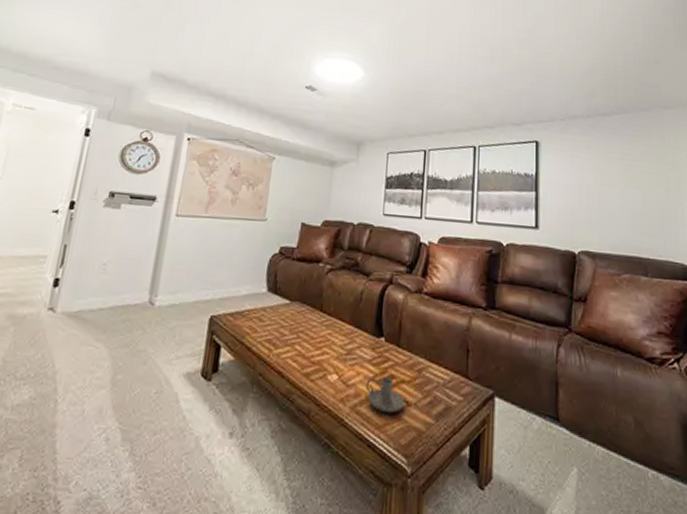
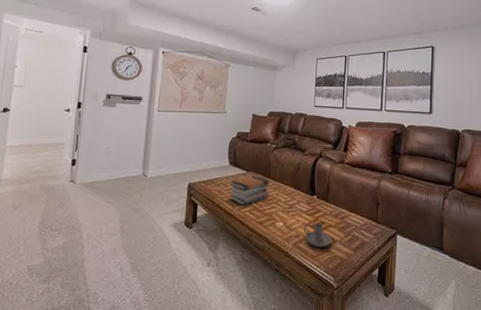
book stack: none [267,307,321,350] -> present [230,175,269,206]

